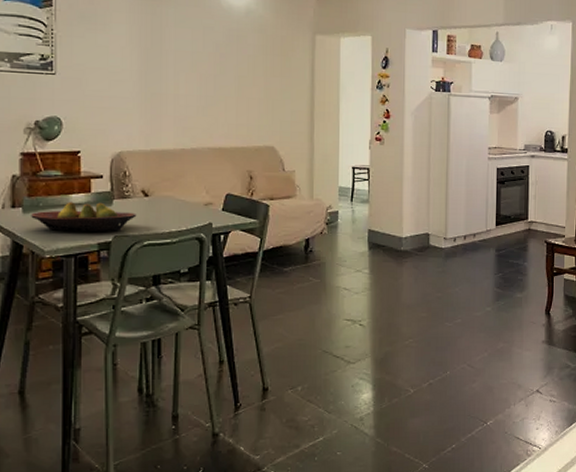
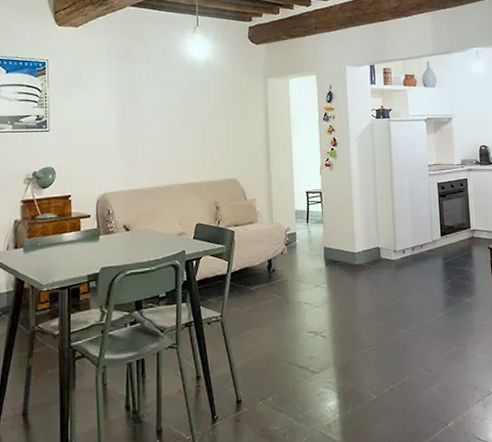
fruit bowl: present [31,202,137,231] -> none [31,239,120,266]

